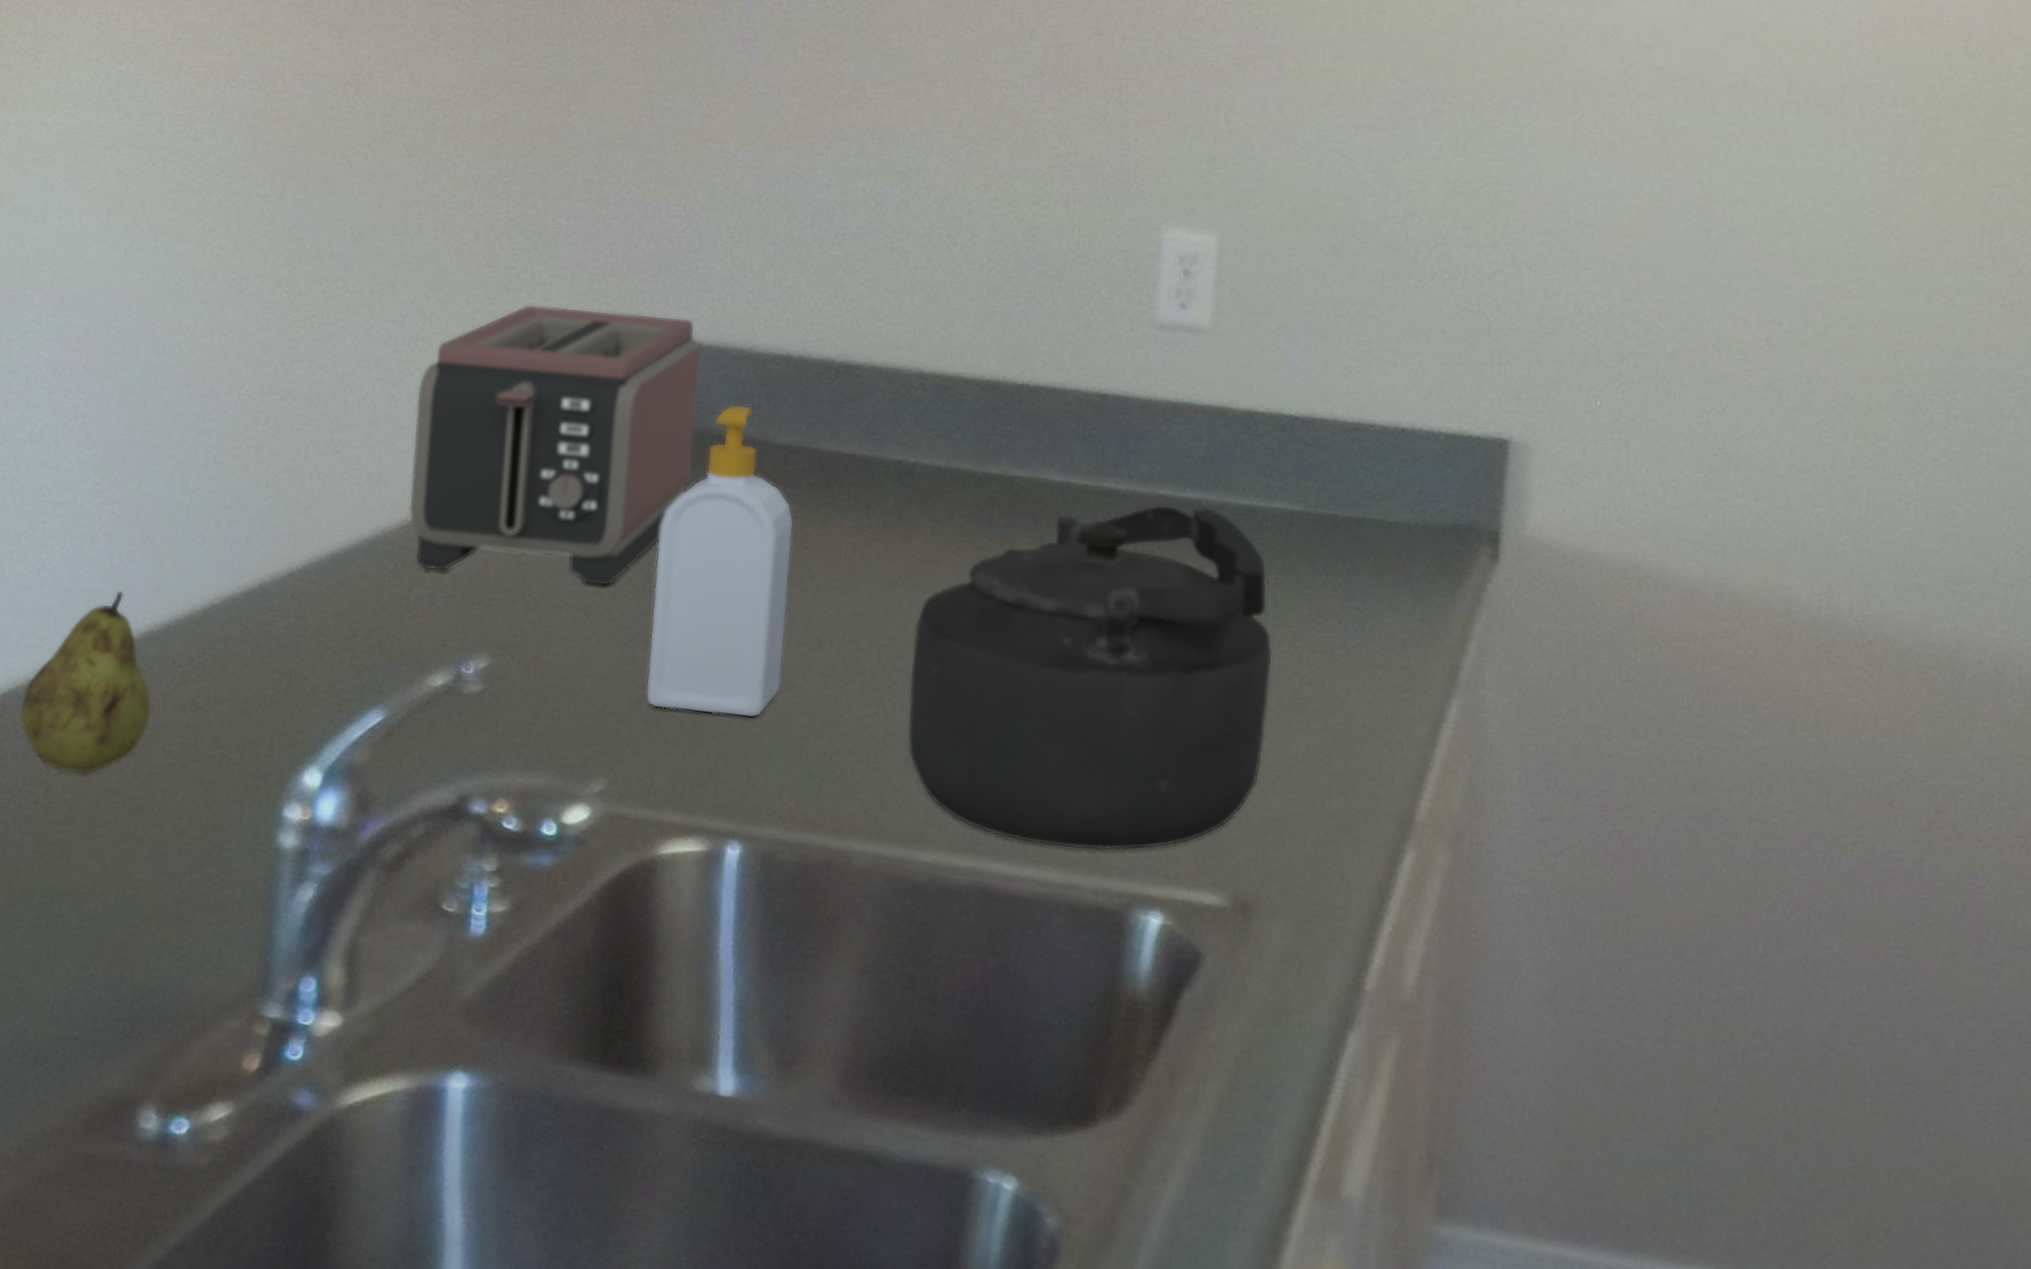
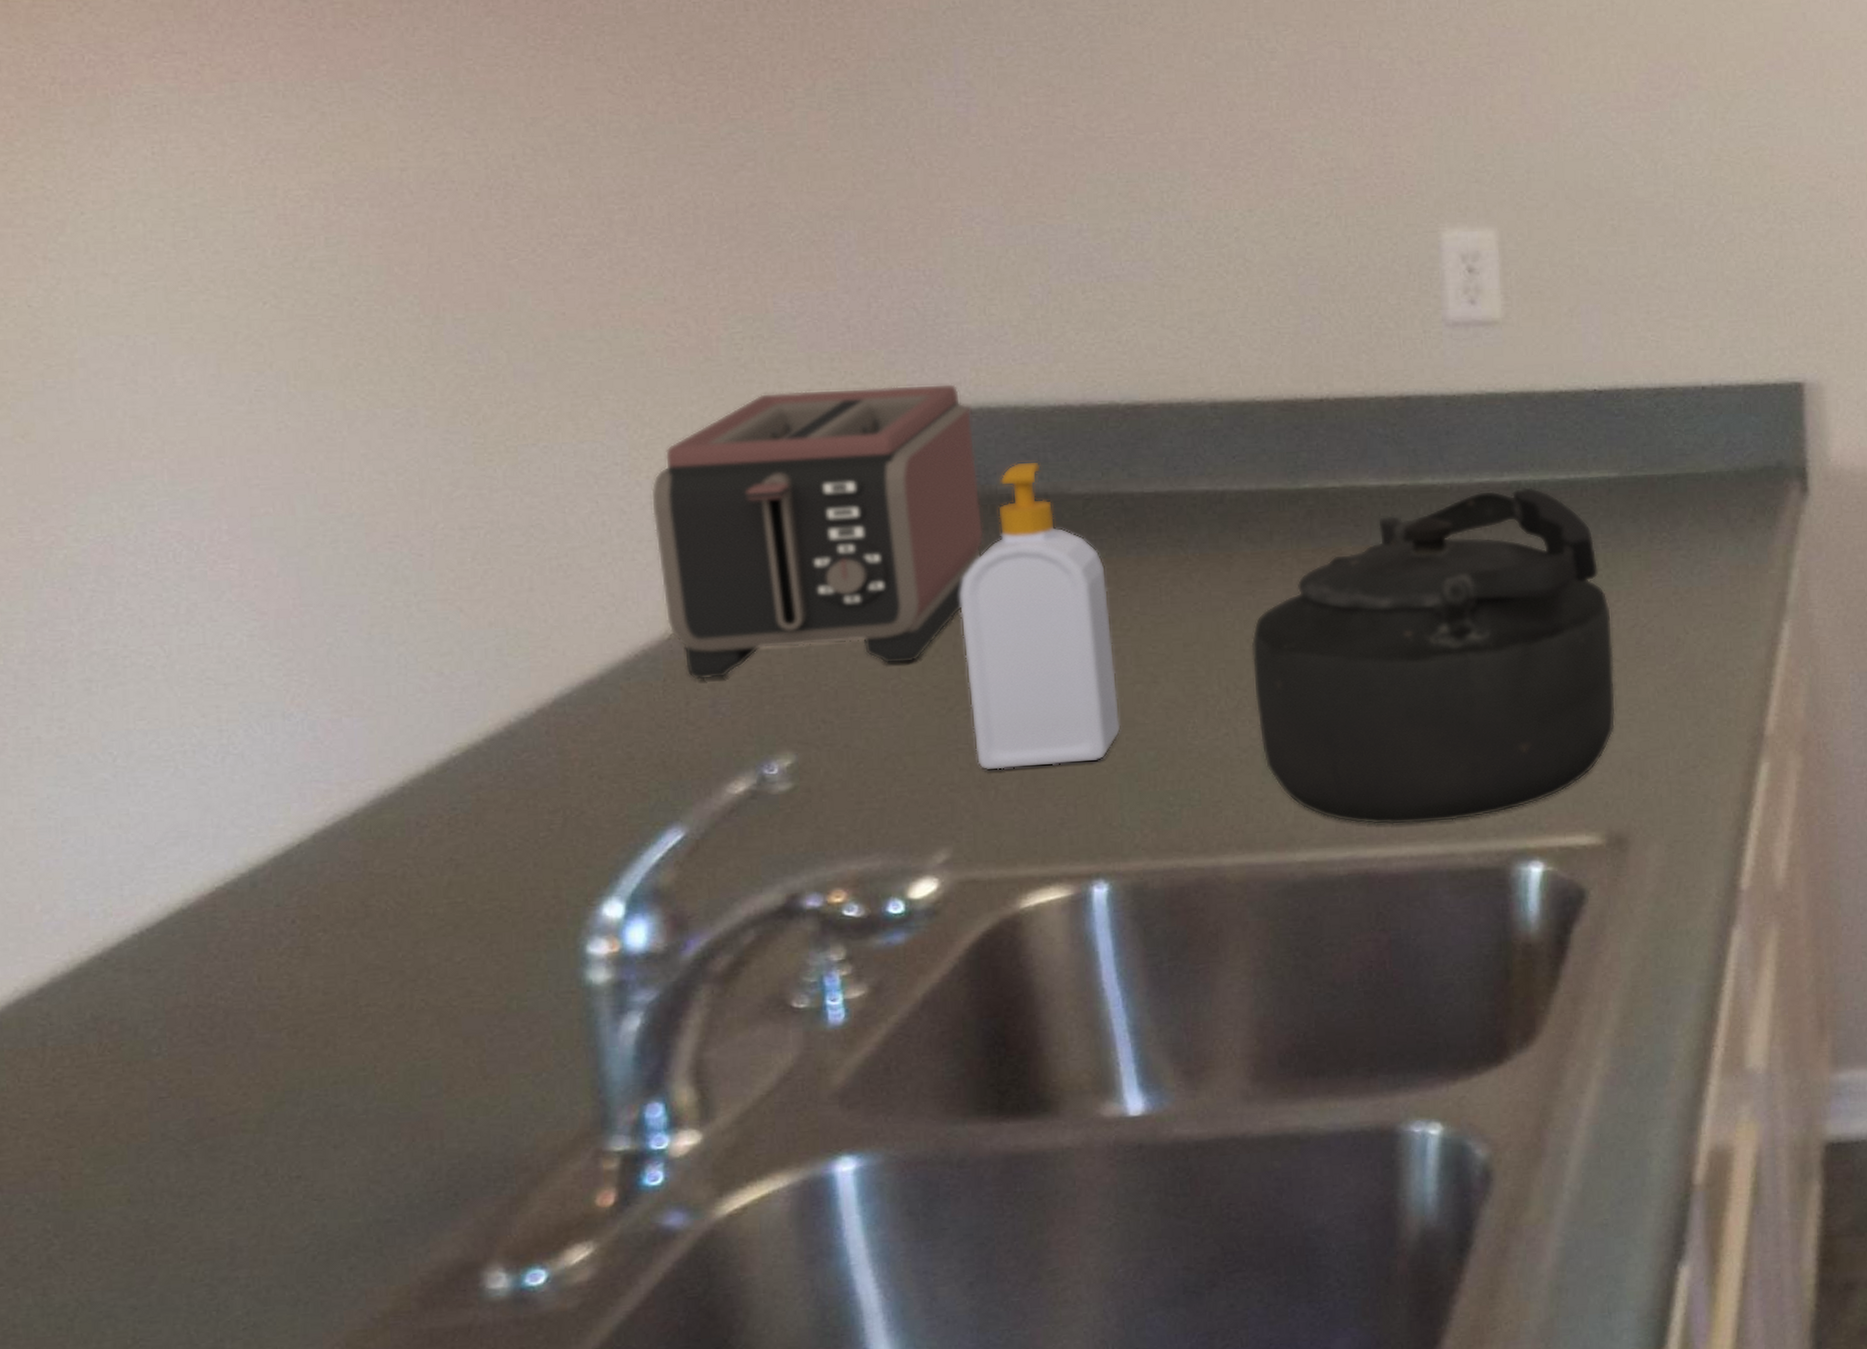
fruit: present [19,590,153,775] -> none [235,761,404,960]

